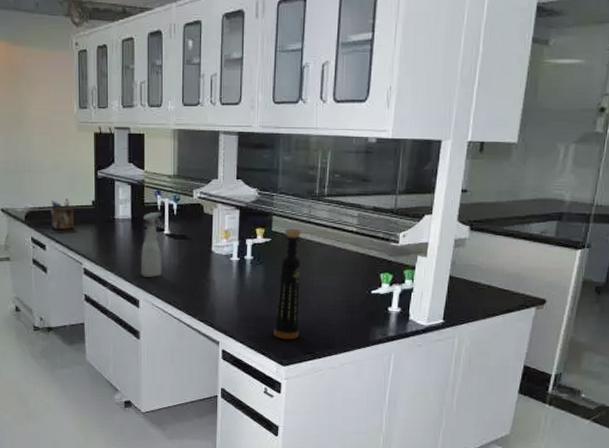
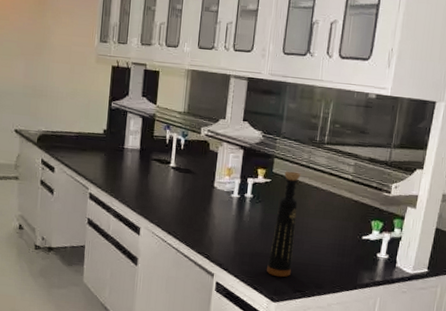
desk organizer: present [50,198,75,230] -> none [62,125,86,155]
spray bottle: present [140,211,162,277] -> none [144,145,169,207]

